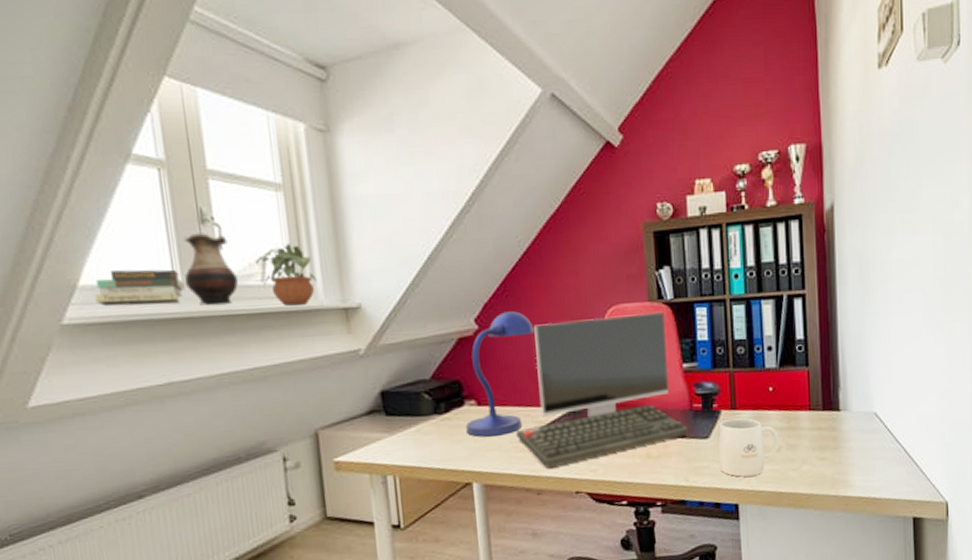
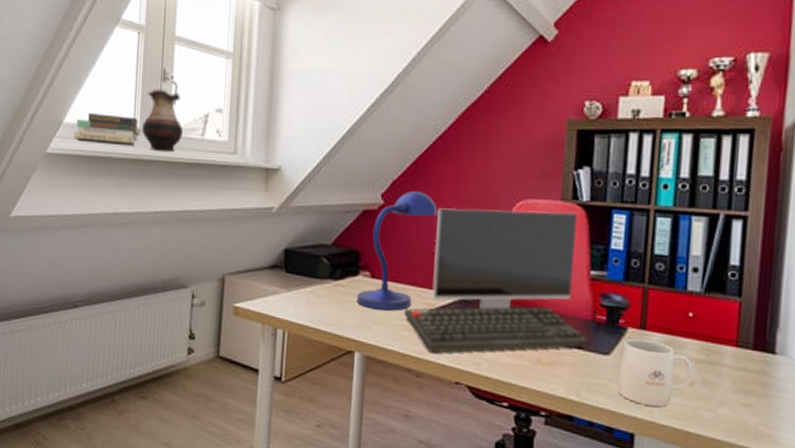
potted plant: present [256,242,318,307] -> none [200,104,247,162]

